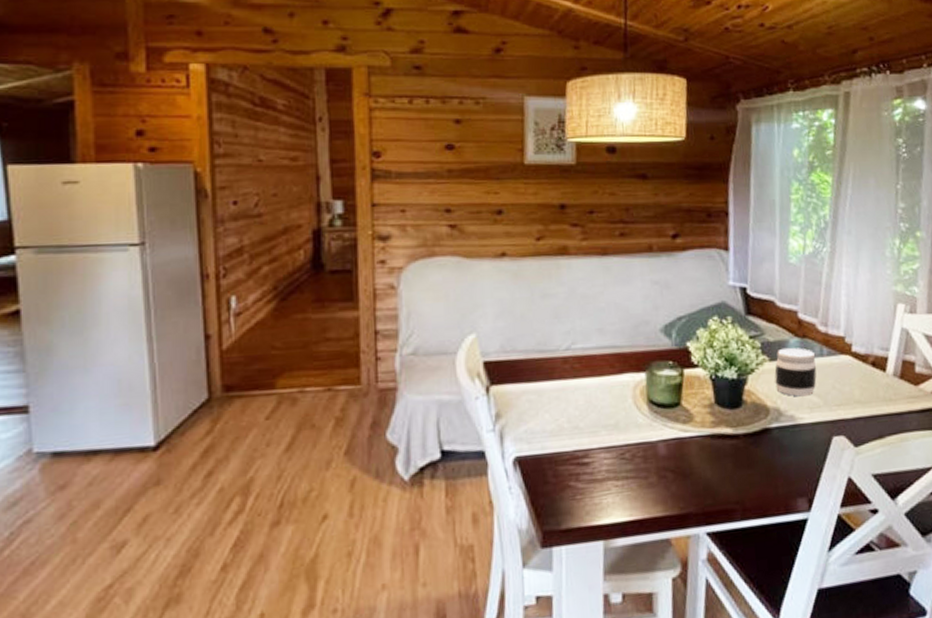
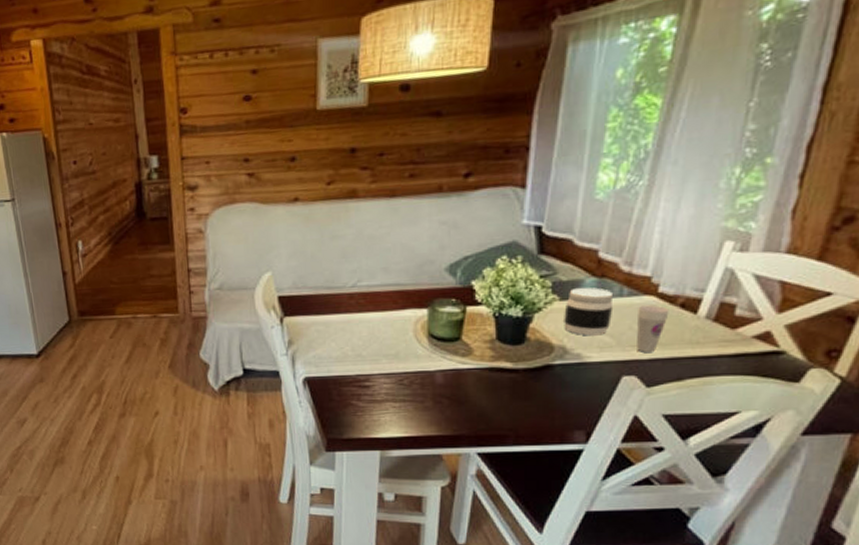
cup: none [837,364,864,412] -> present [637,305,669,353]

